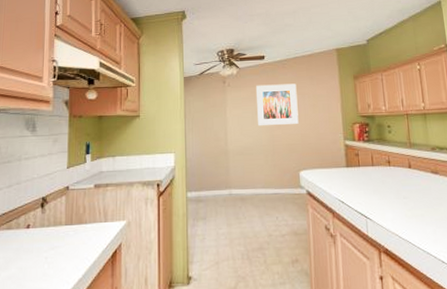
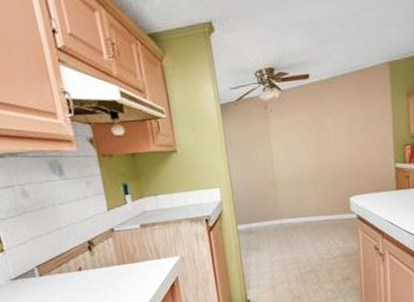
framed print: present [255,83,299,127] -> none [300,105,348,154]

